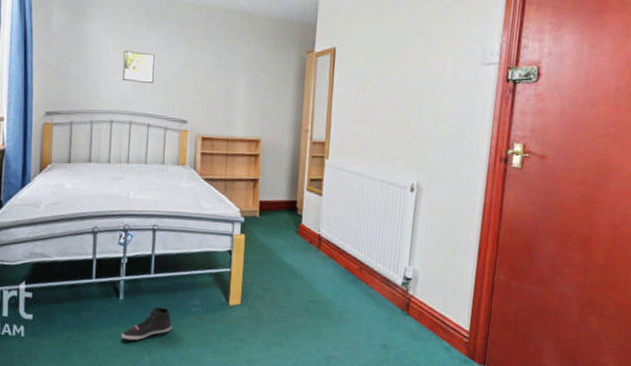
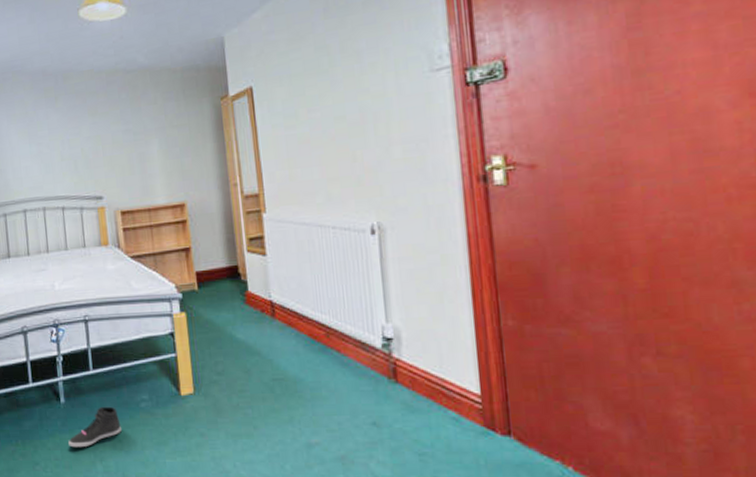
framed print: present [123,50,155,83] -> none [27,132,61,166]

